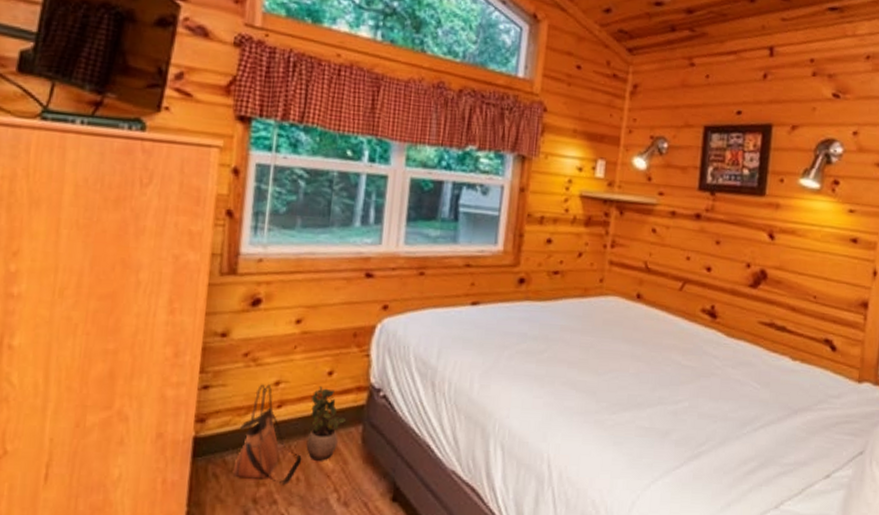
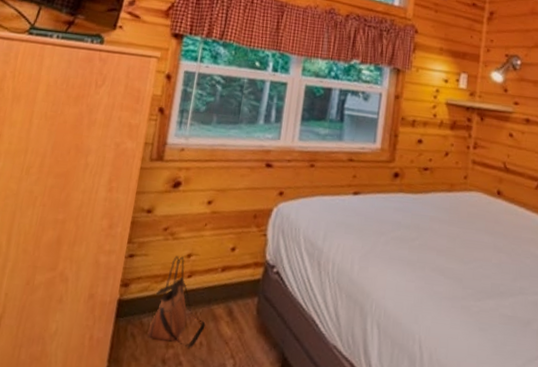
potted plant: present [306,386,346,461] -> none [209,260,244,329]

